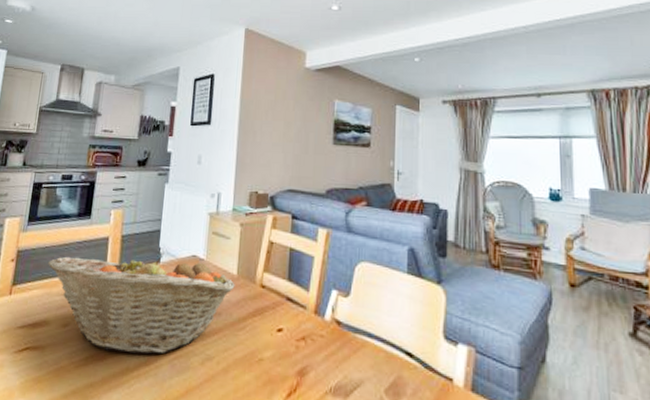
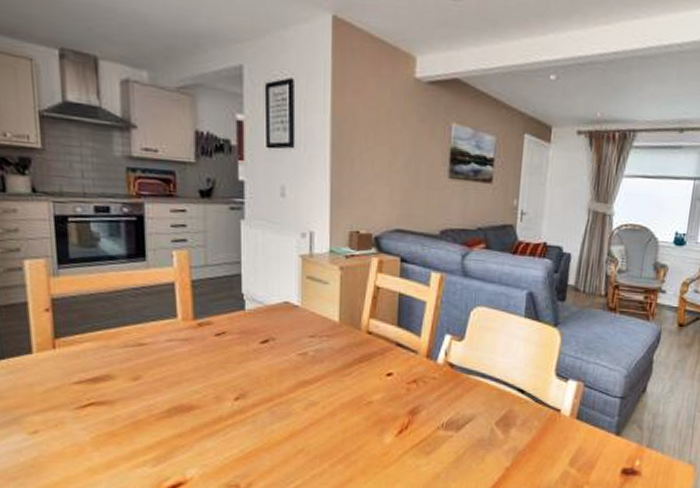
fruit basket: present [47,252,235,354] -> none [96,298,338,403]

